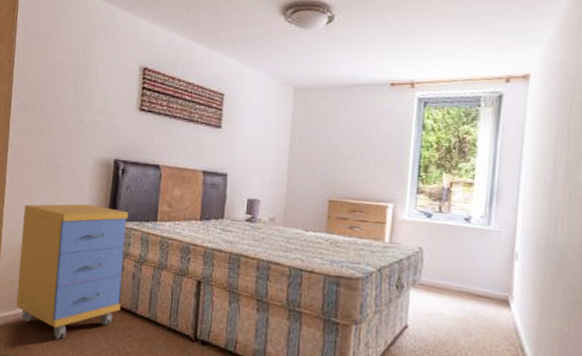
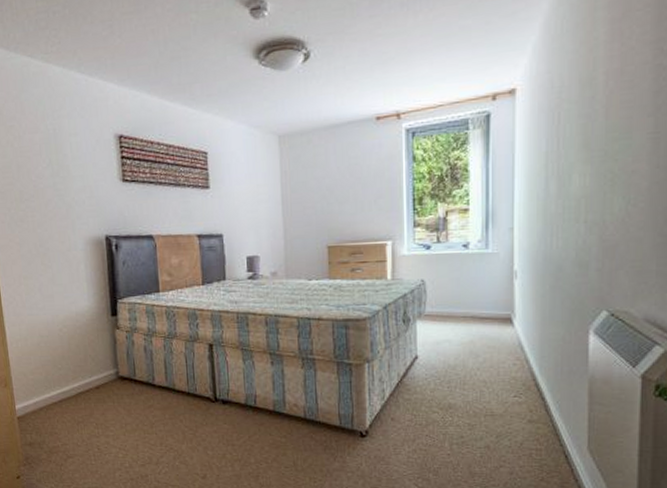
storage cabinet: present [16,203,129,340] -> none [22,285,138,421]

